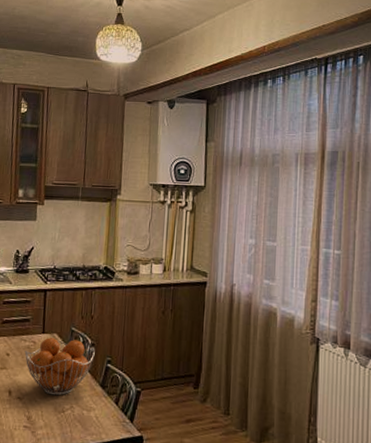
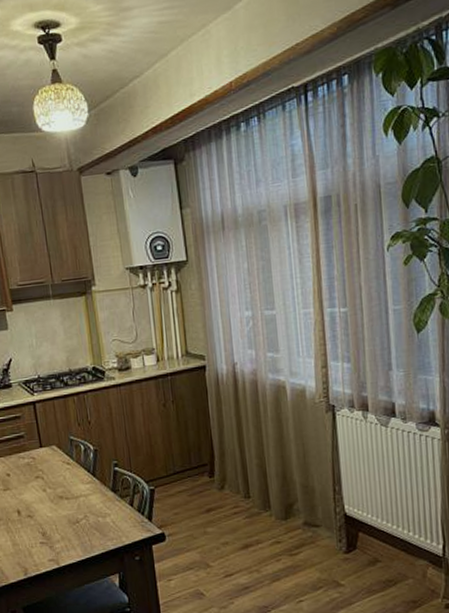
fruit basket: present [24,338,95,396] -> none [25,448,100,508]

